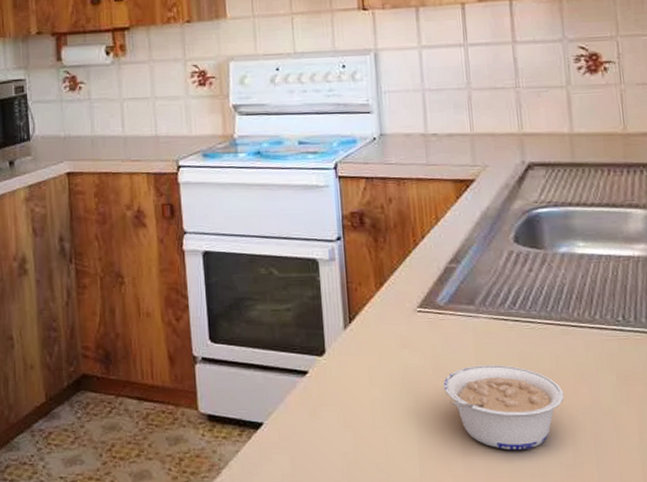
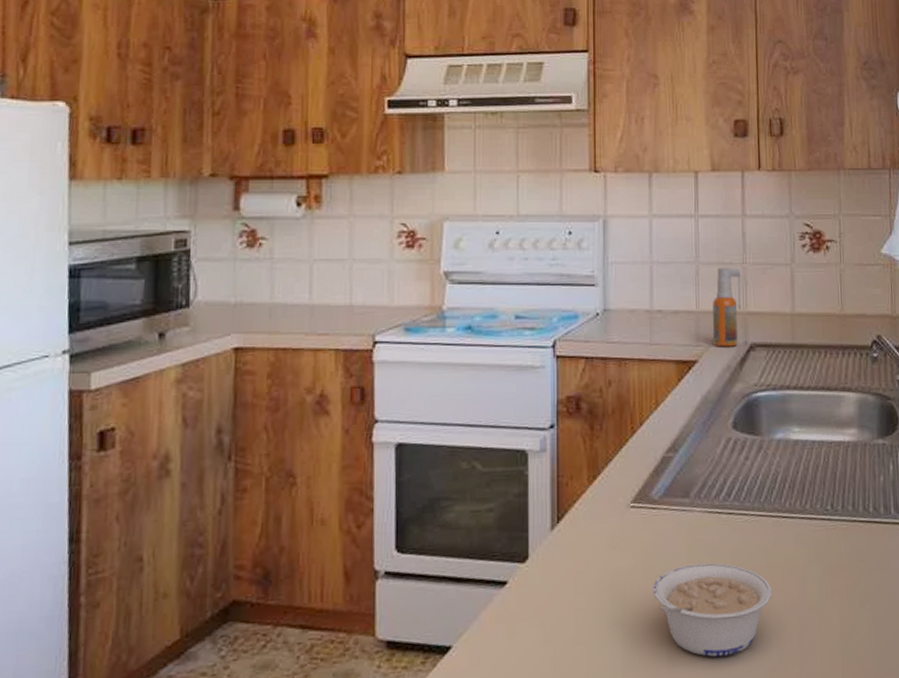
spray bottle: none [487,91,517,167] -> present [712,267,742,347]

